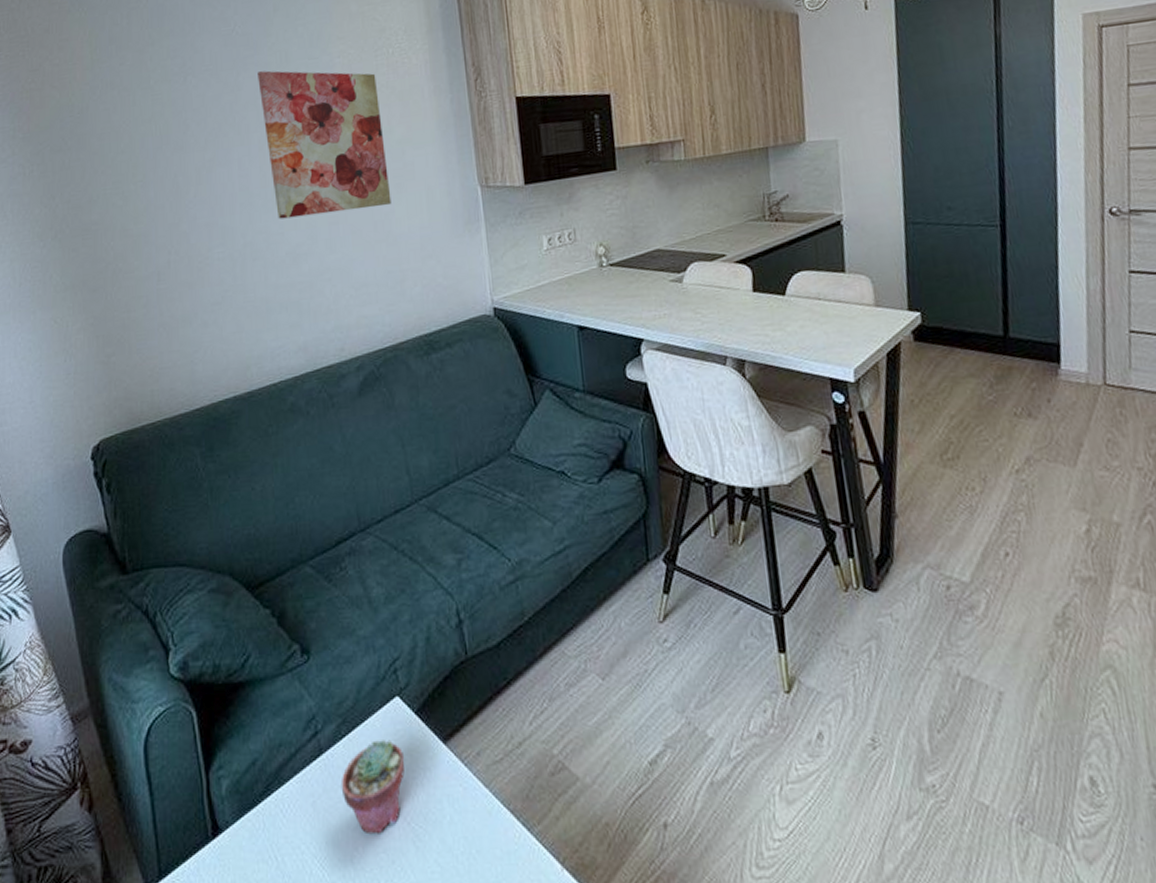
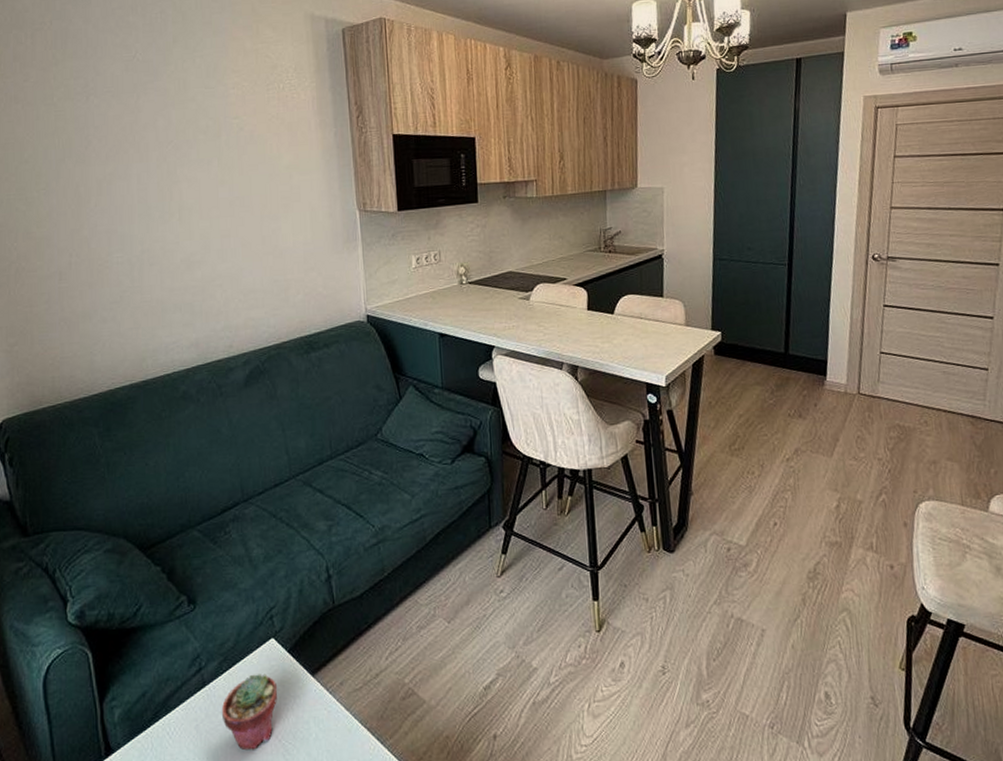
wall art: present [257,70,392,219] -> none [157,96,279,230]

